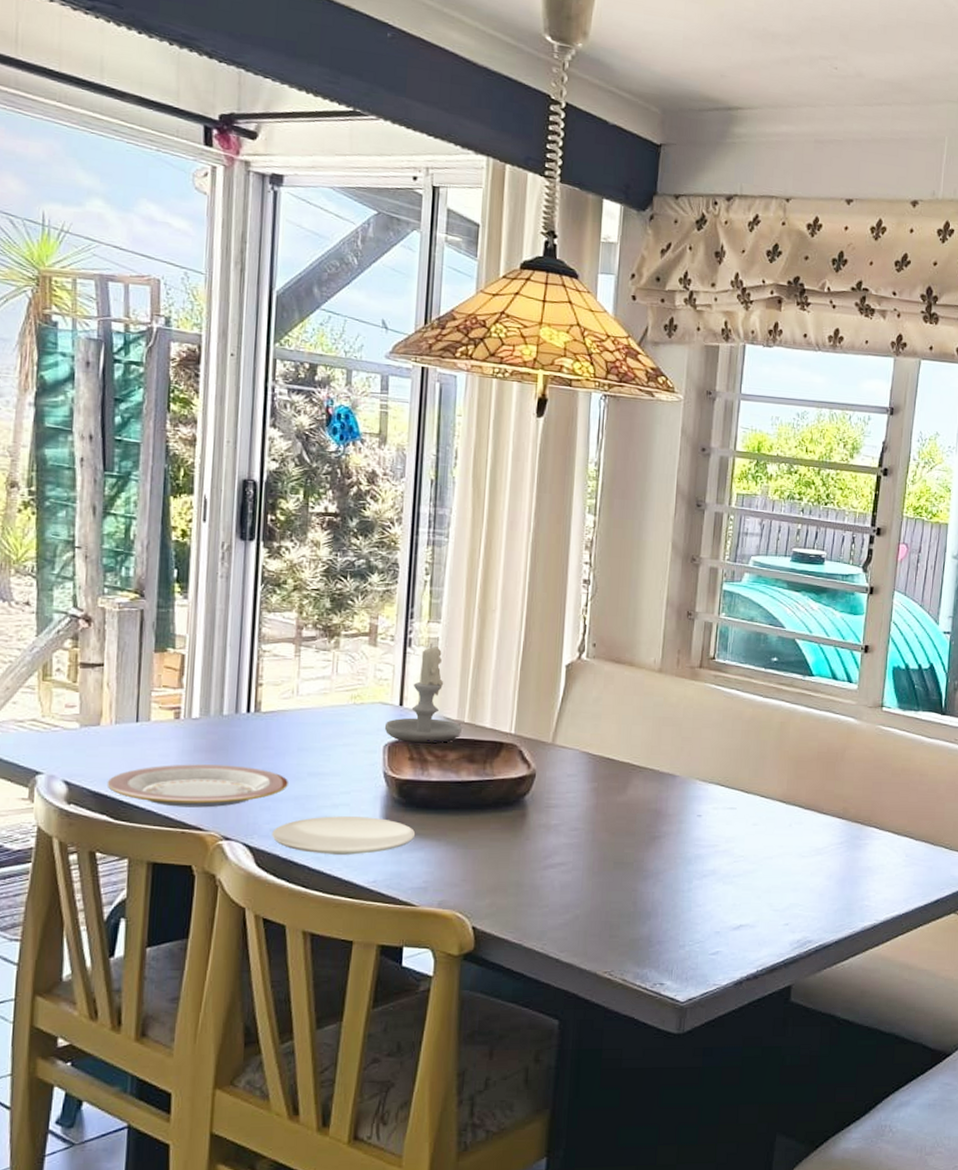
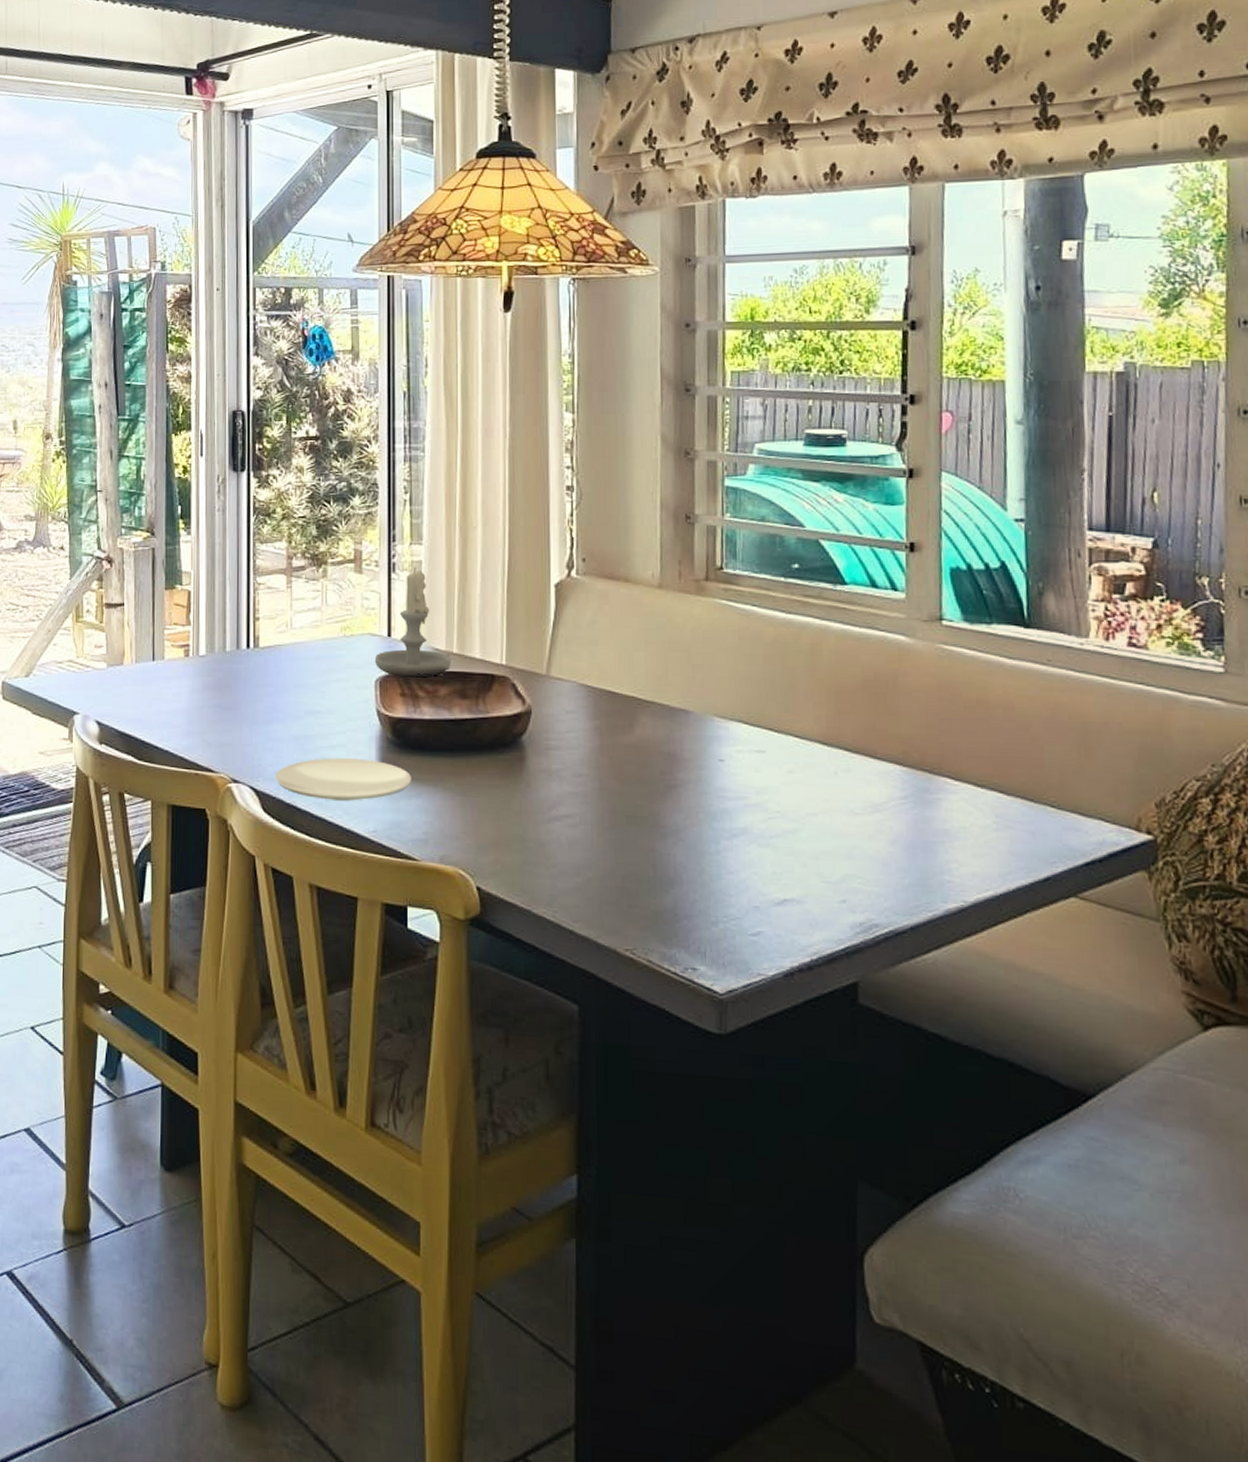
plate: present [106,764,288,808] -> none [131,703,287,748]

